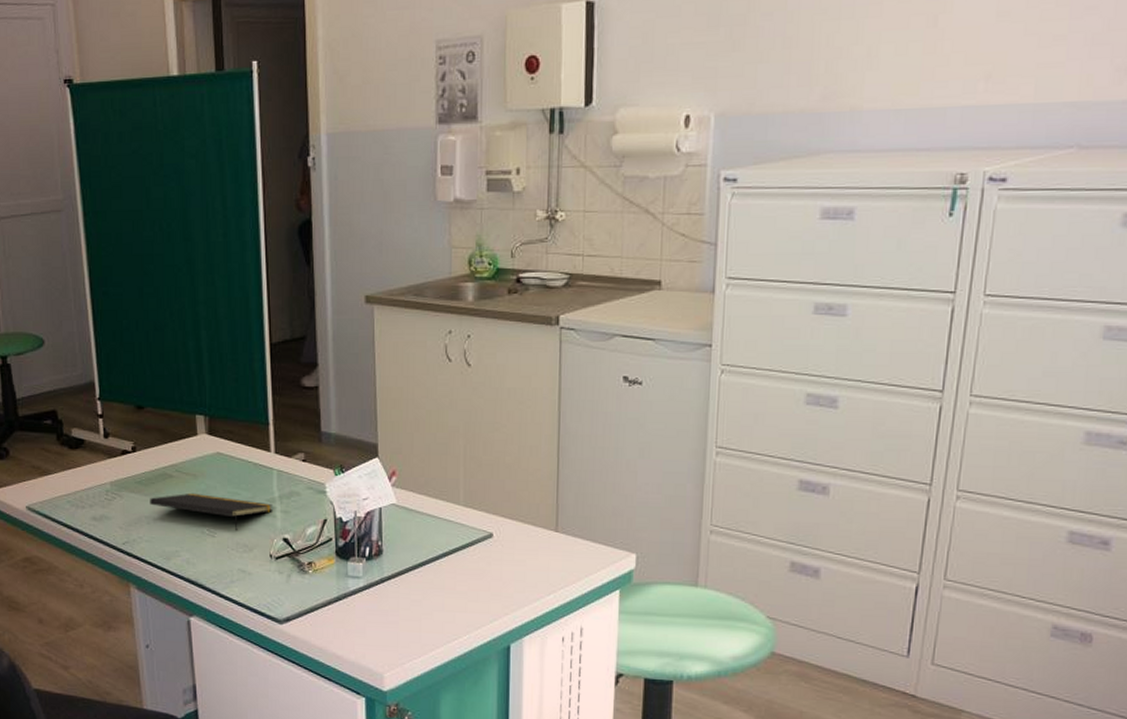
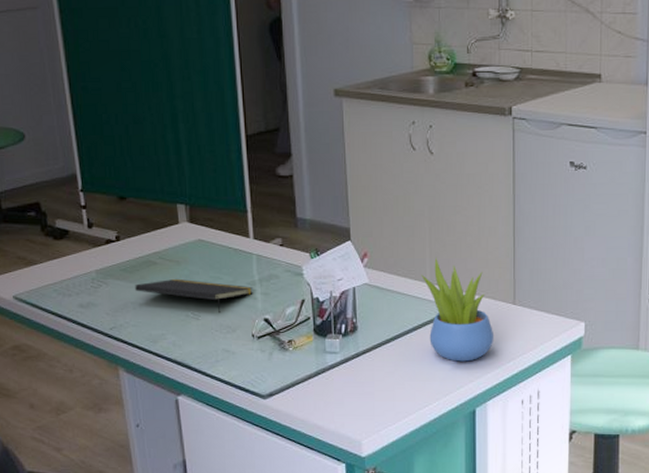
succulent plant: none [454,477,533,593] -> present [421,257,495,362]

